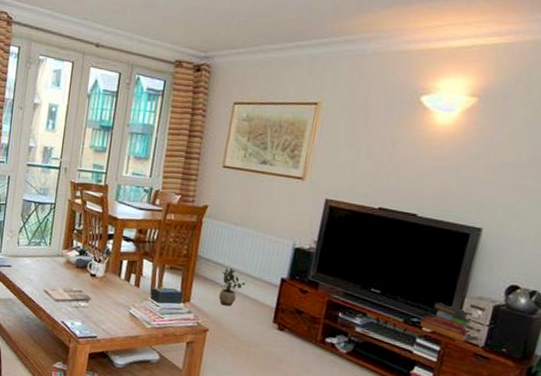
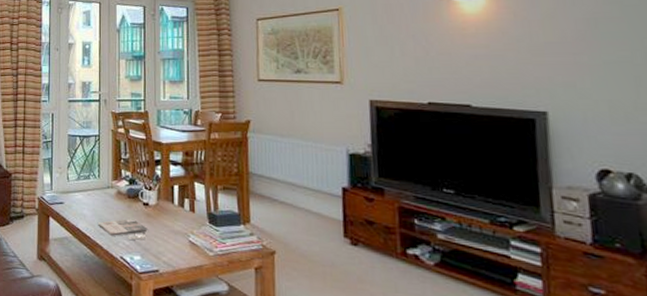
potted plant: present [218,267,246,307] -> none [278,181,306,224]
books: present [420,302,482,342] -> none [509,197,587,240]

